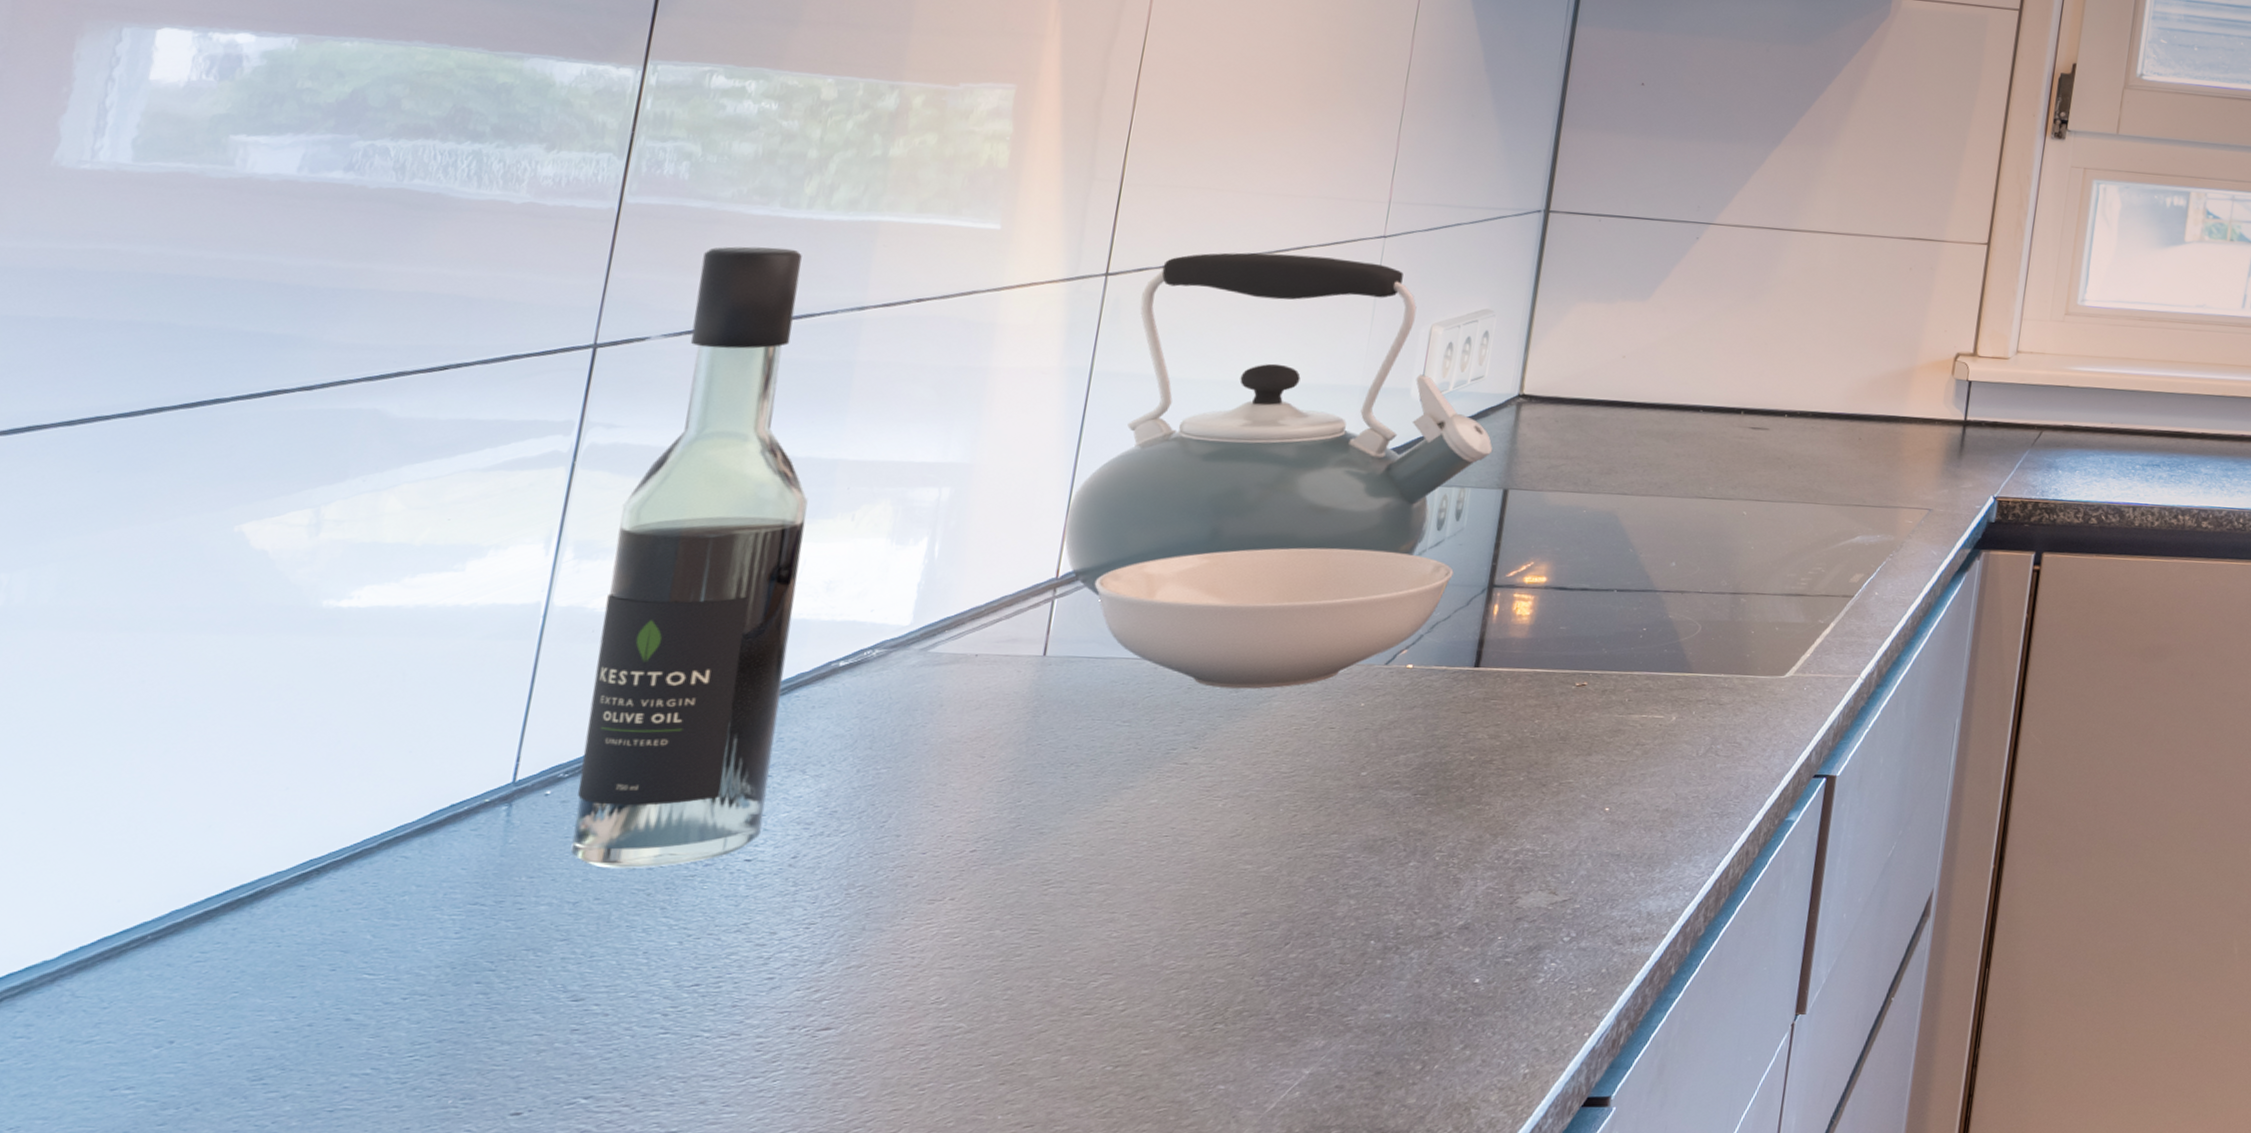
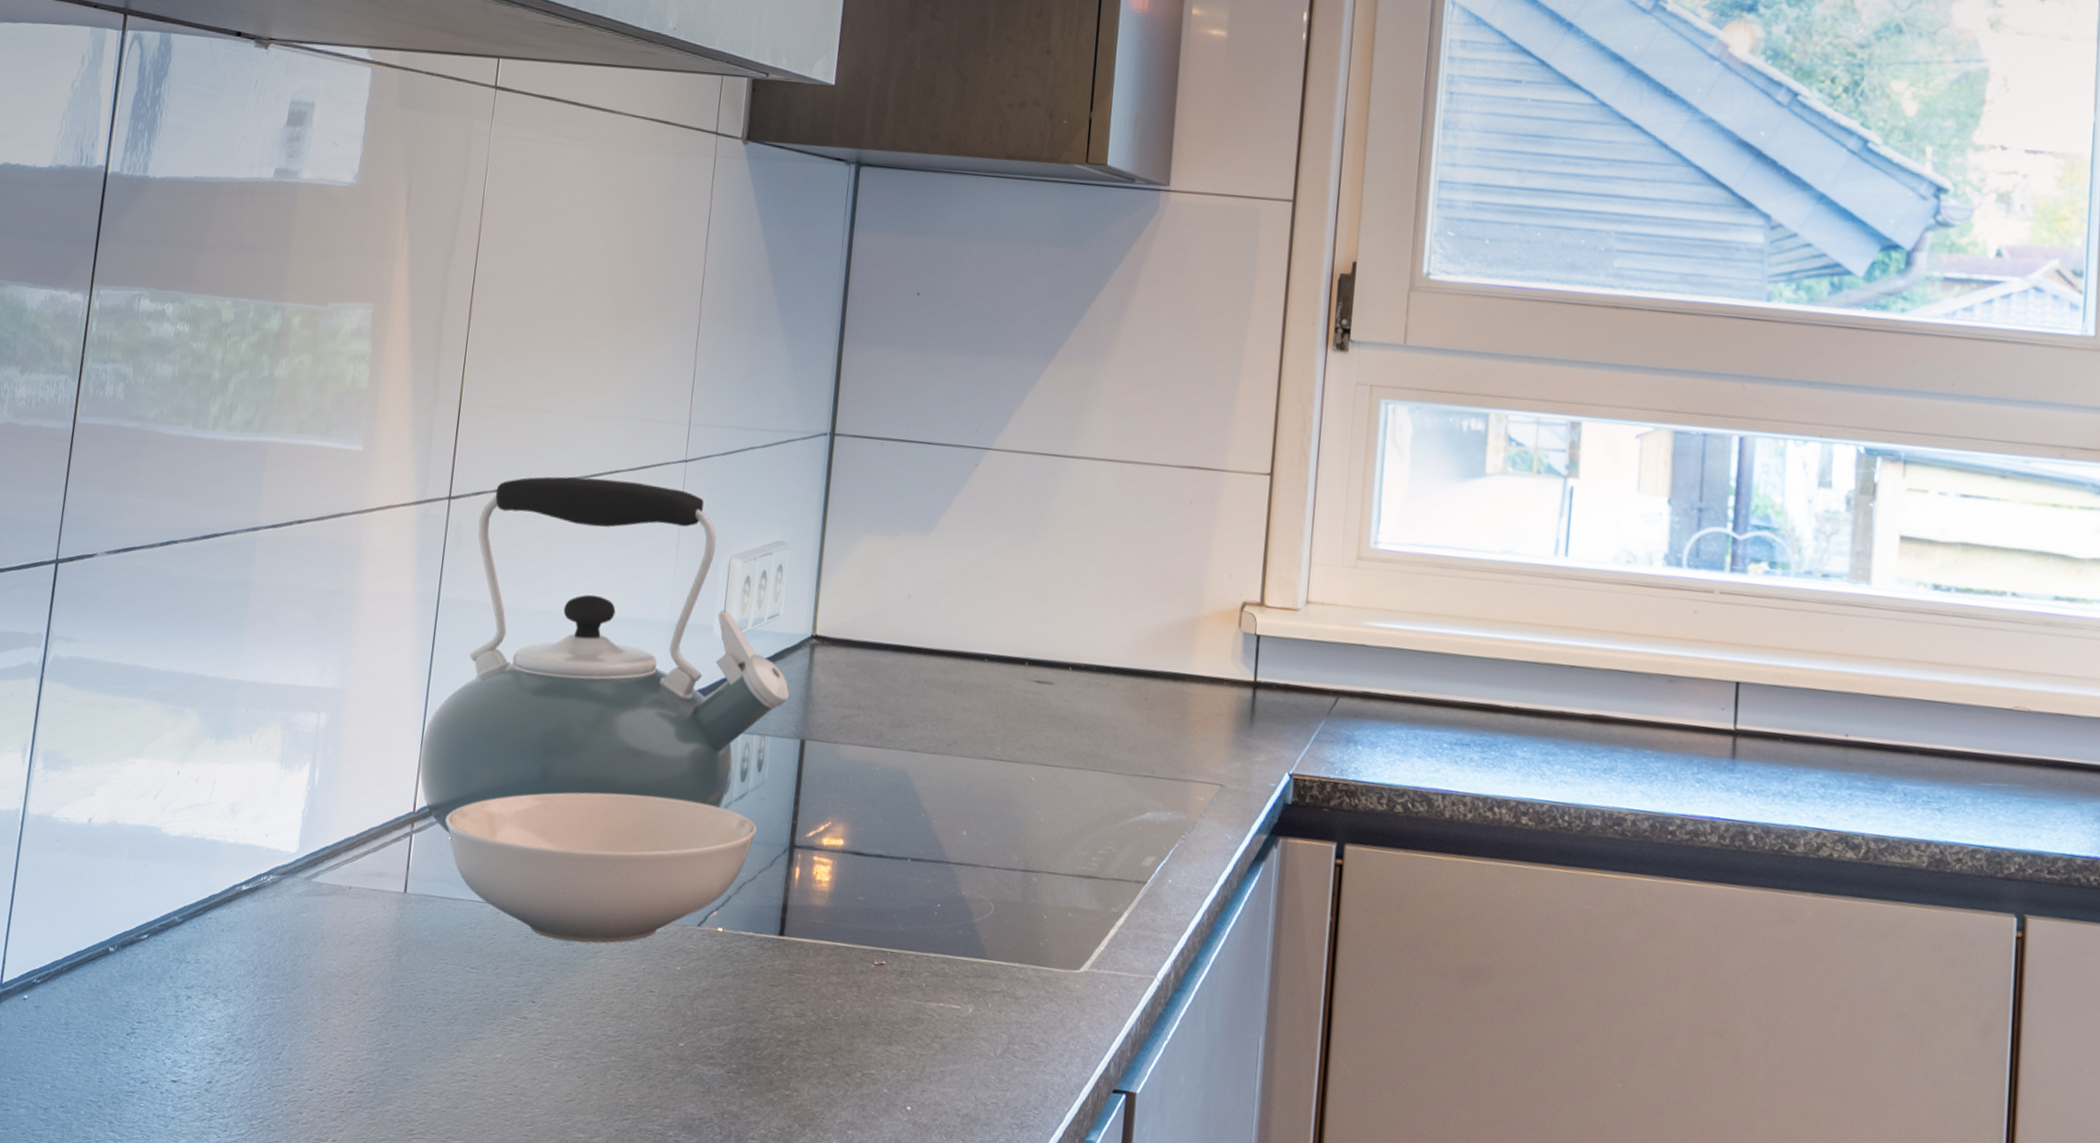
bottle: present [570,246,809,868] -> none [42,466,217,1080]

